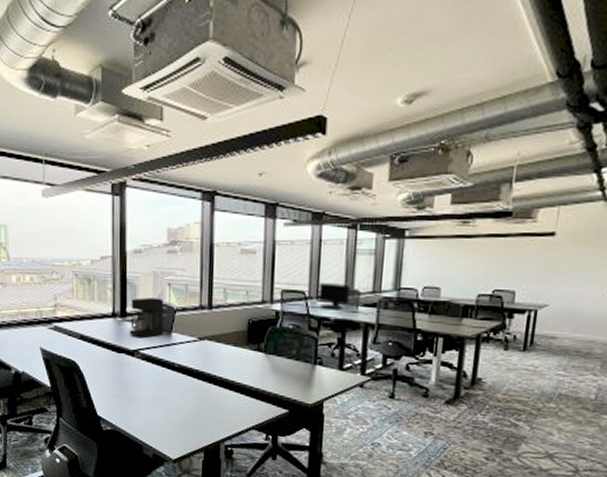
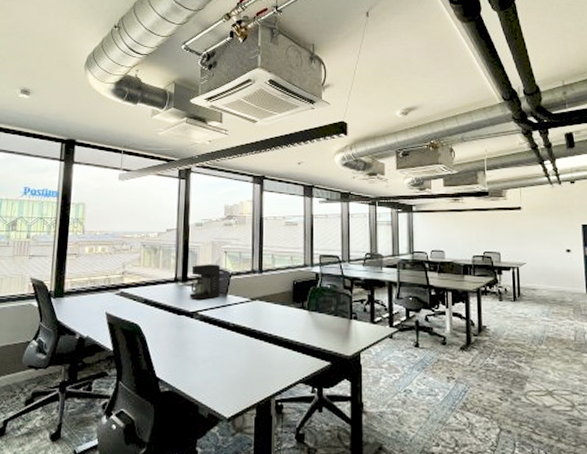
monitor: present [318,283,350,309] -> none [349,249,374,270]

